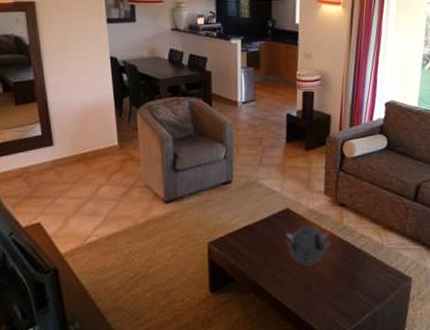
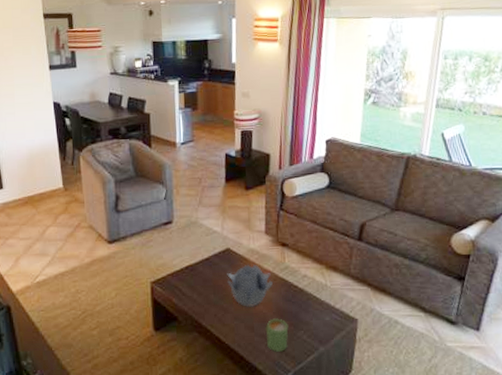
mug: none [322,278,345,311] -> present [265,318,289,352]

